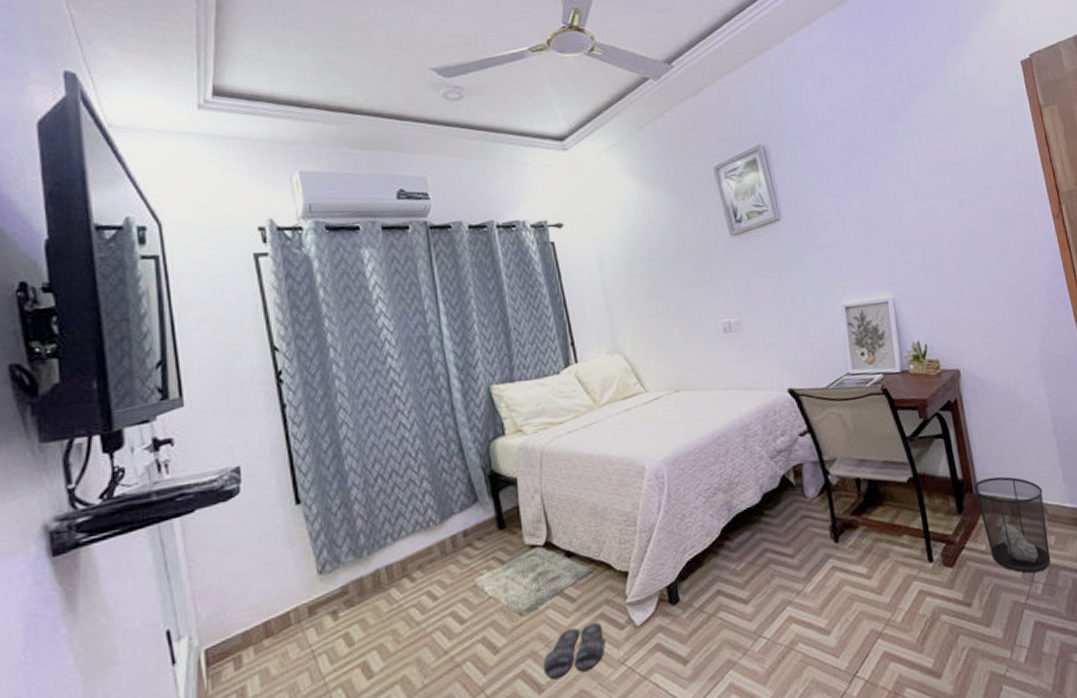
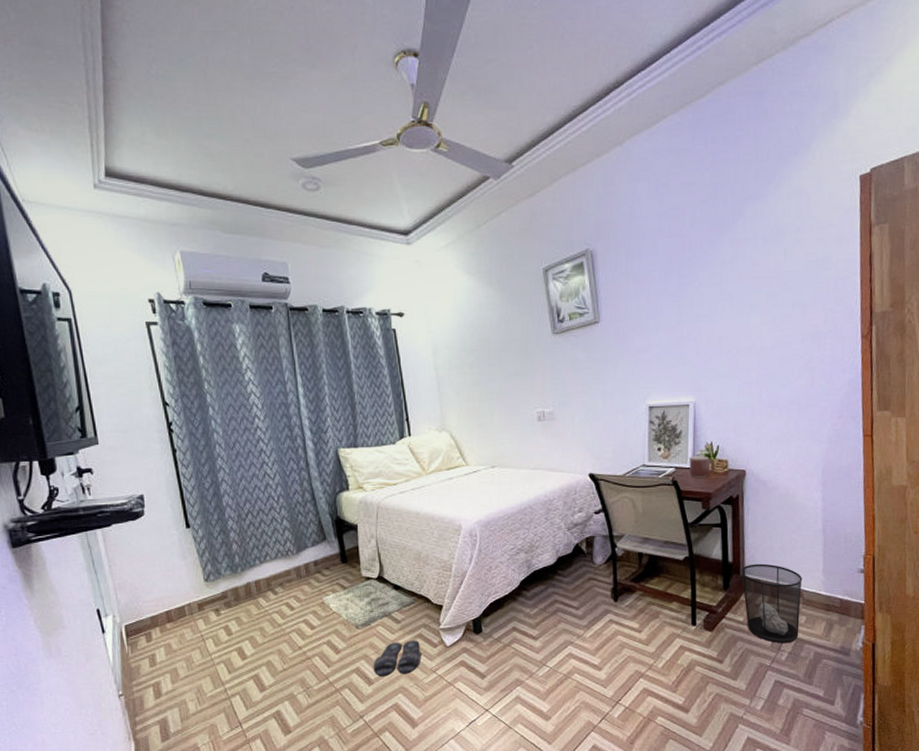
mug: none [897,357,927,383] -> present [689,456,716,478]

